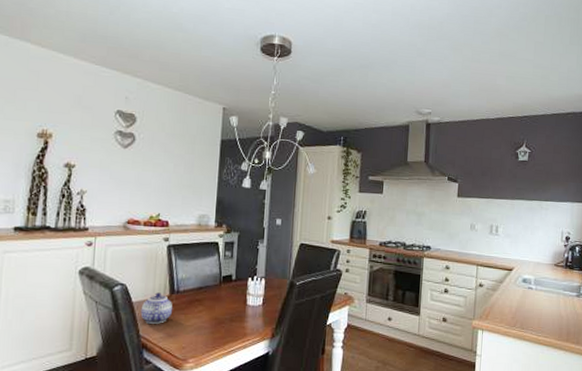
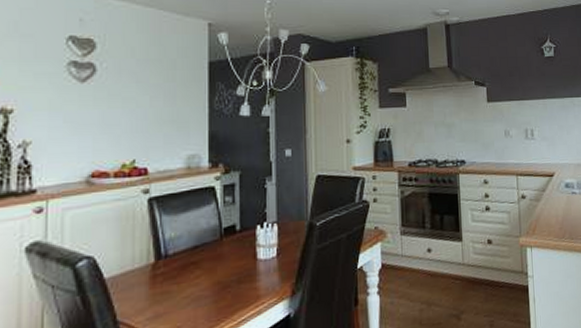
teapot: present [140,292,172,324] -> none [116,260,160,304]

